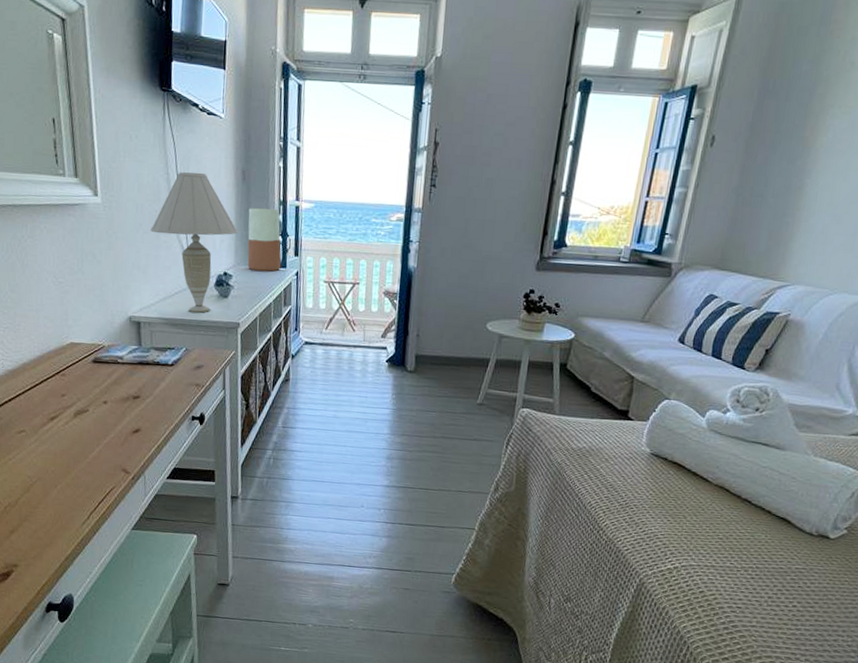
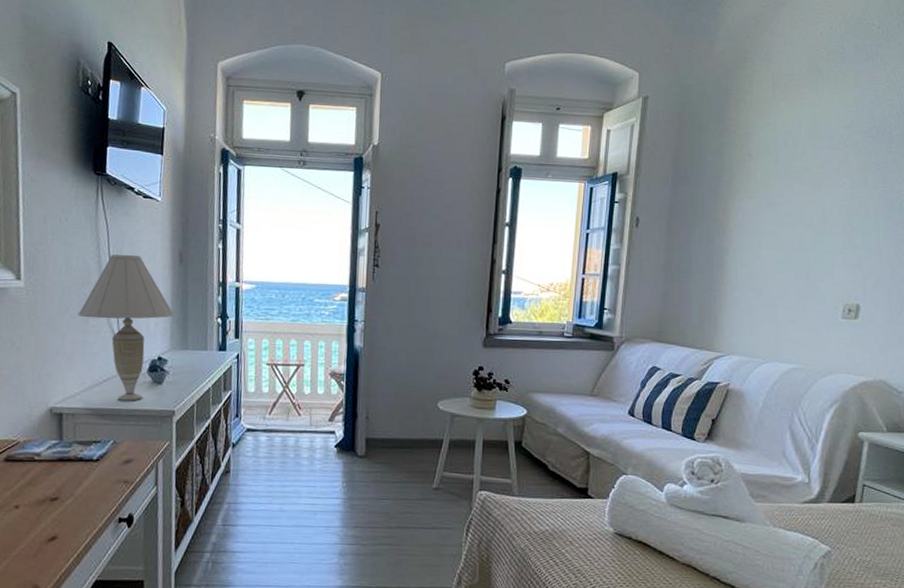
vase: present [247,208,282,272] -> none [184,289,221,356]

